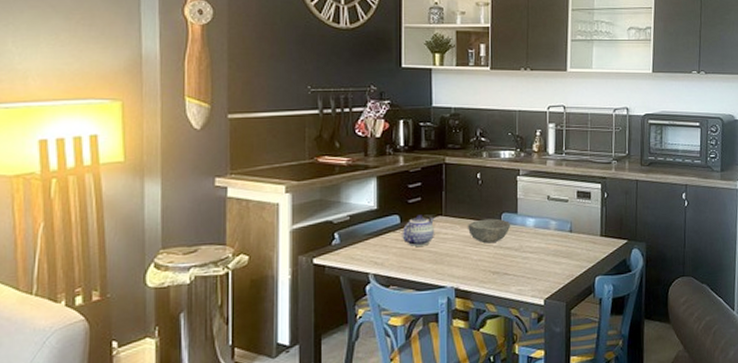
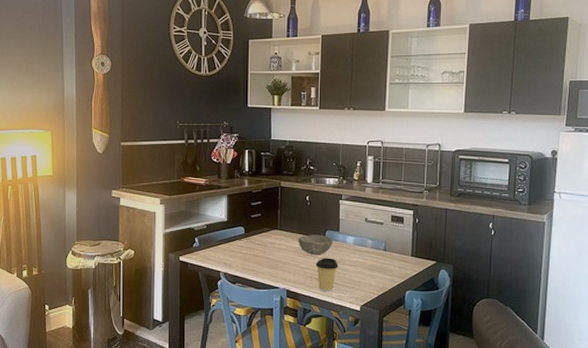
teapot: present [402,215,434,247] -> none [246,228,271,253]
coffee cup: none [489,245,517,287] -> present [315,258,338,293]

